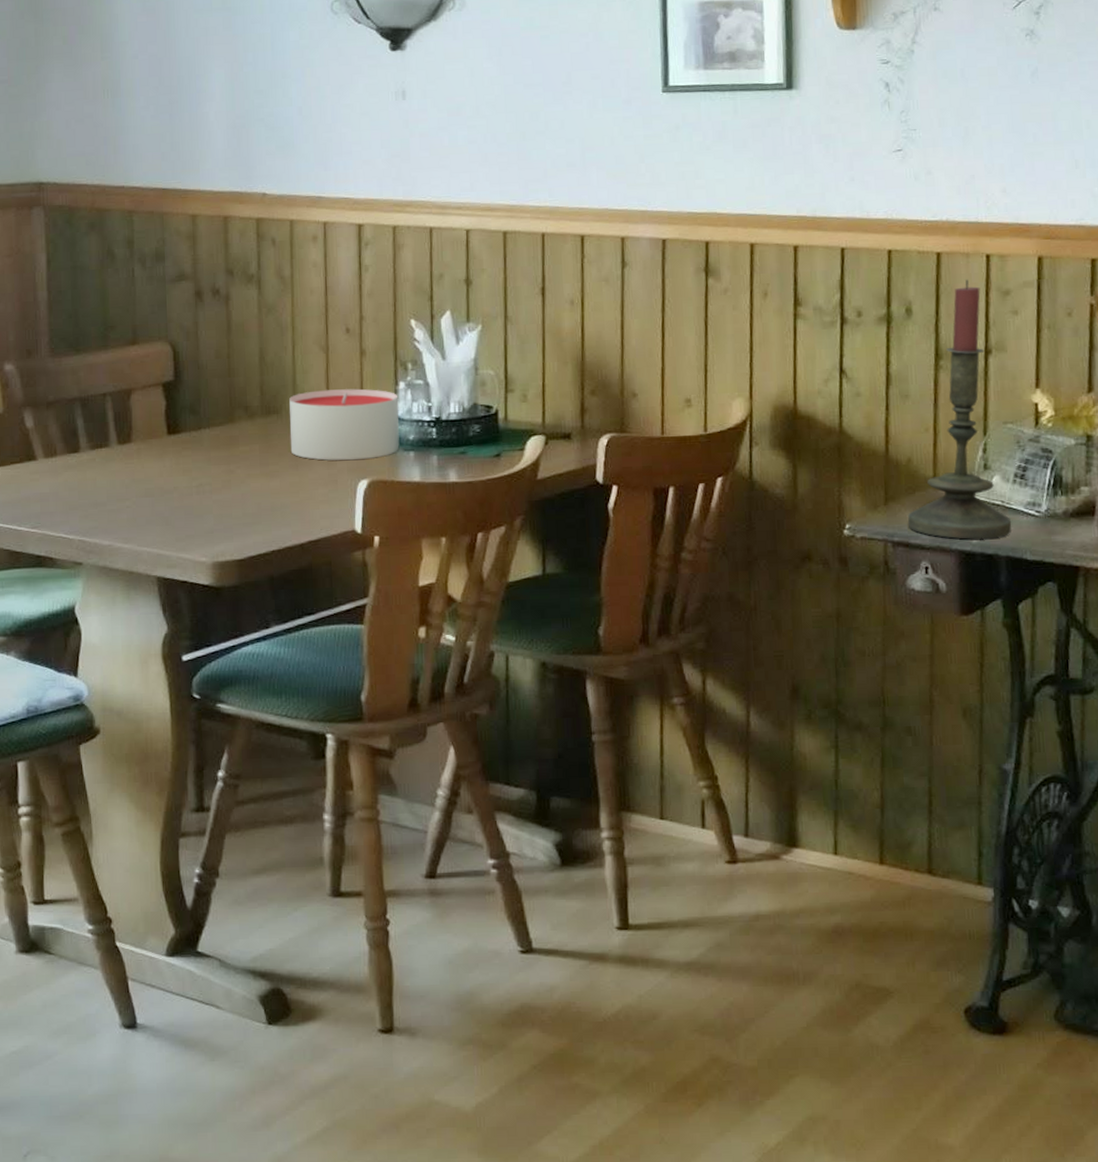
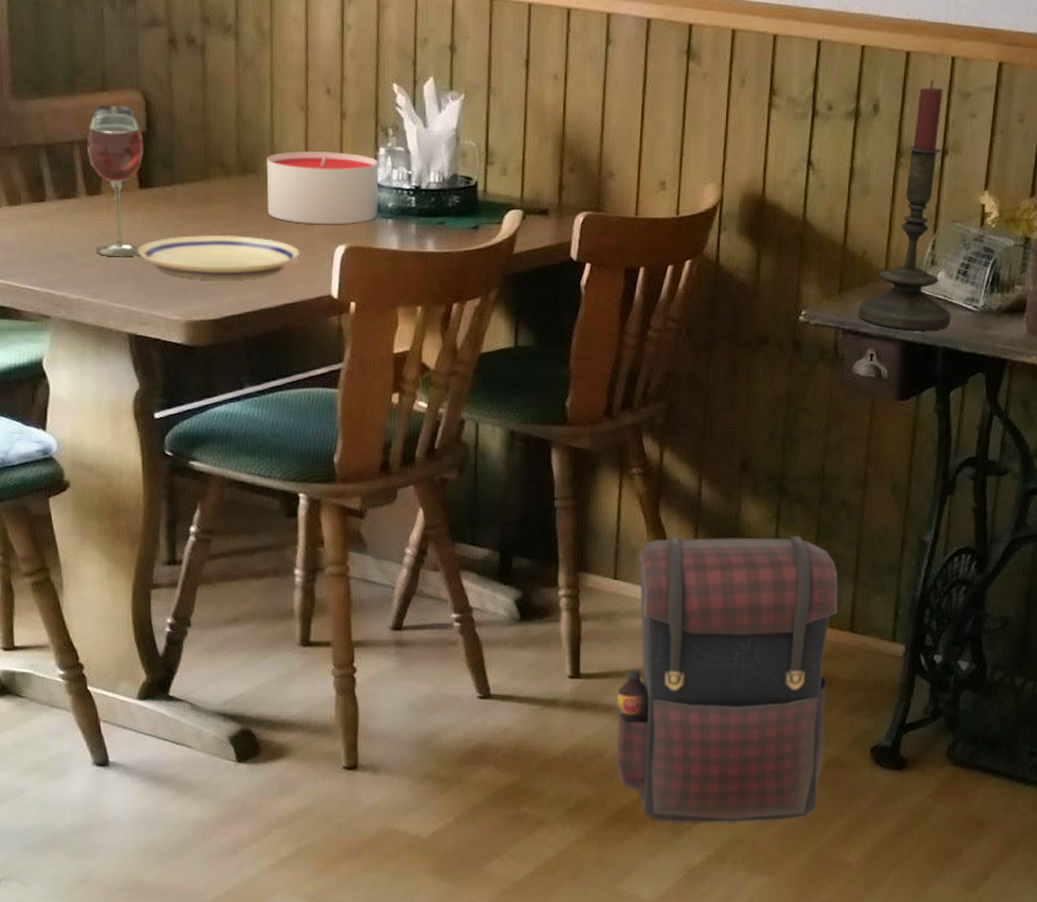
wineglass: none [117,356,173,503] -> present [86,105,145,257]
plate: none [166,475,324,521] -> present [138,234,300,280]
satchel: none [670,767,912,1097] -> present [617,536,838,823]

